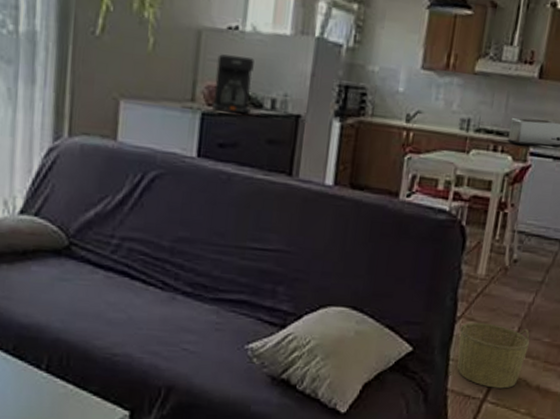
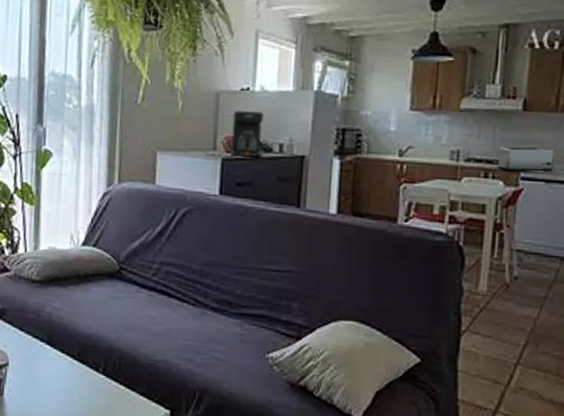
basket: present [457,322,530,389] -> none [465,335,539,401]

